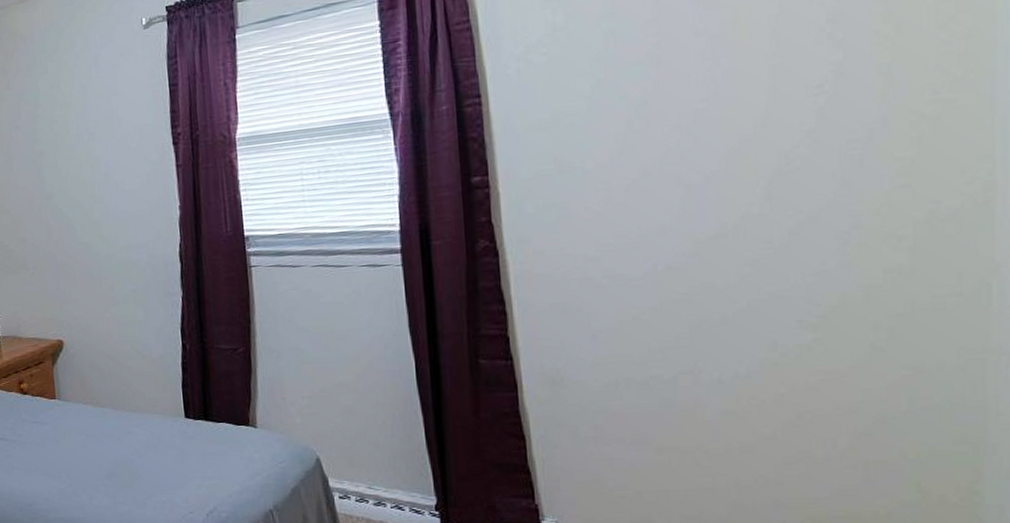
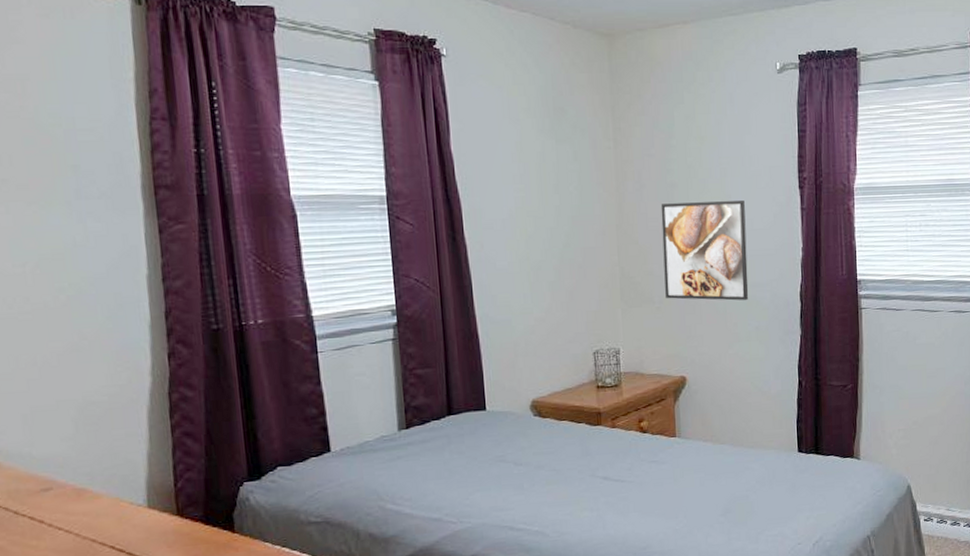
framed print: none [30,163,124,265] -> present [660,201,749,301]

